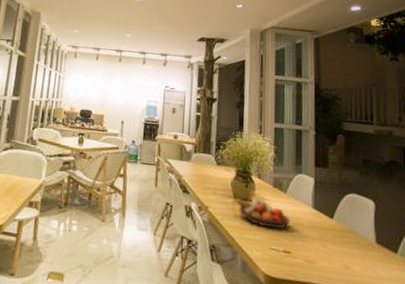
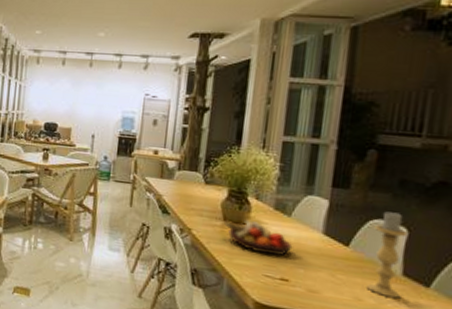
candle holder: none [350,186,378,265] -> present [366,211,409,299]

